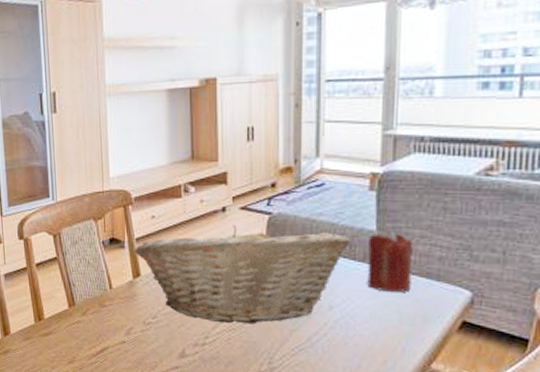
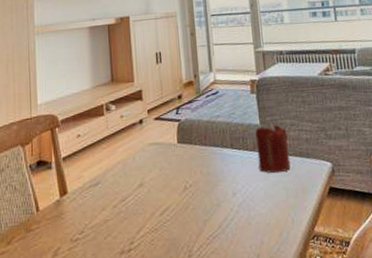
fruit basket: present [134,225,350,325] -> none [61,130,242,226]

